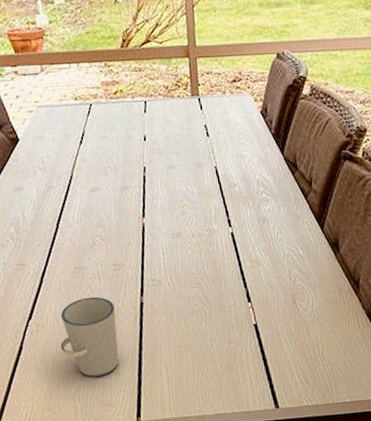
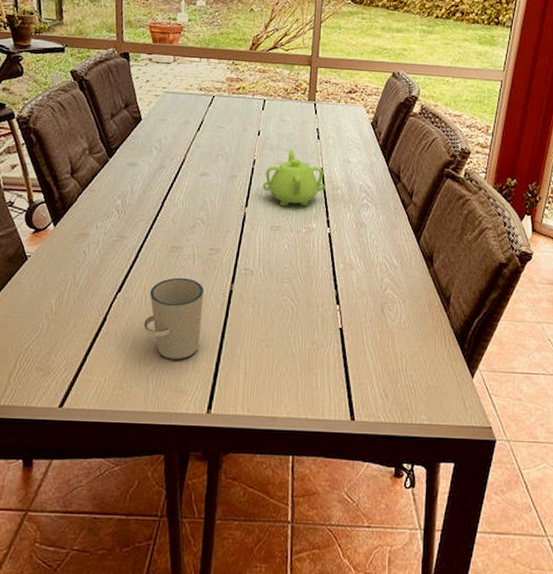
teapot: none [156,151,221,212] -> present [262,149,325,206]

